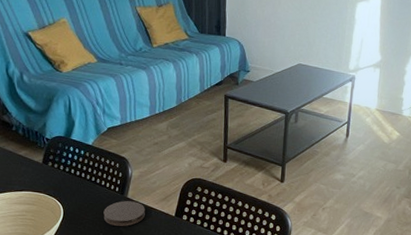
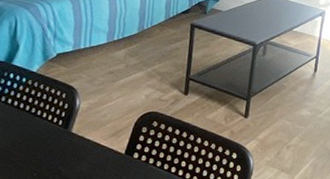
coaster: present [103,201,145,226] -> none [40,136,91,165]

